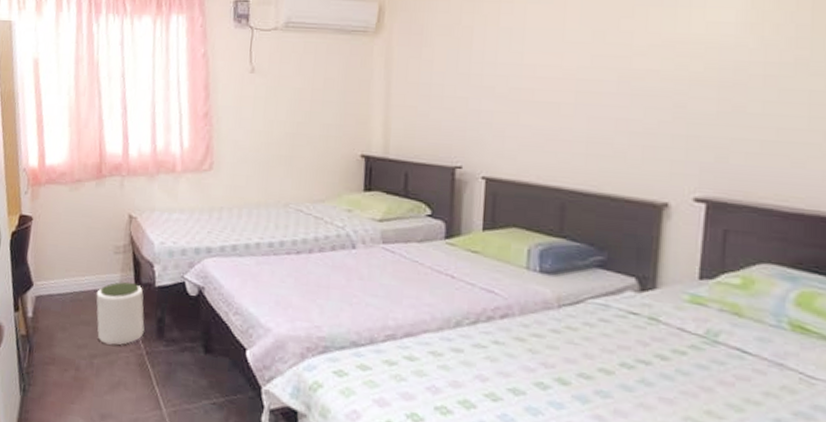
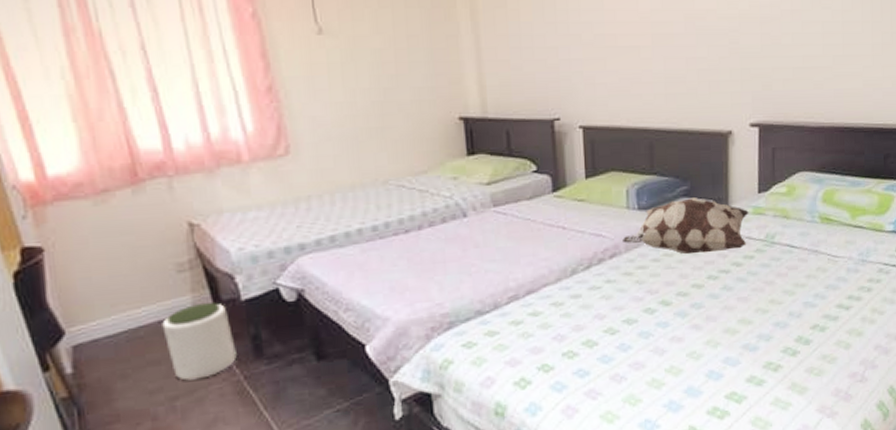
decorative pillow: none [518,269,686,340] -> present [623,198,750,254]

